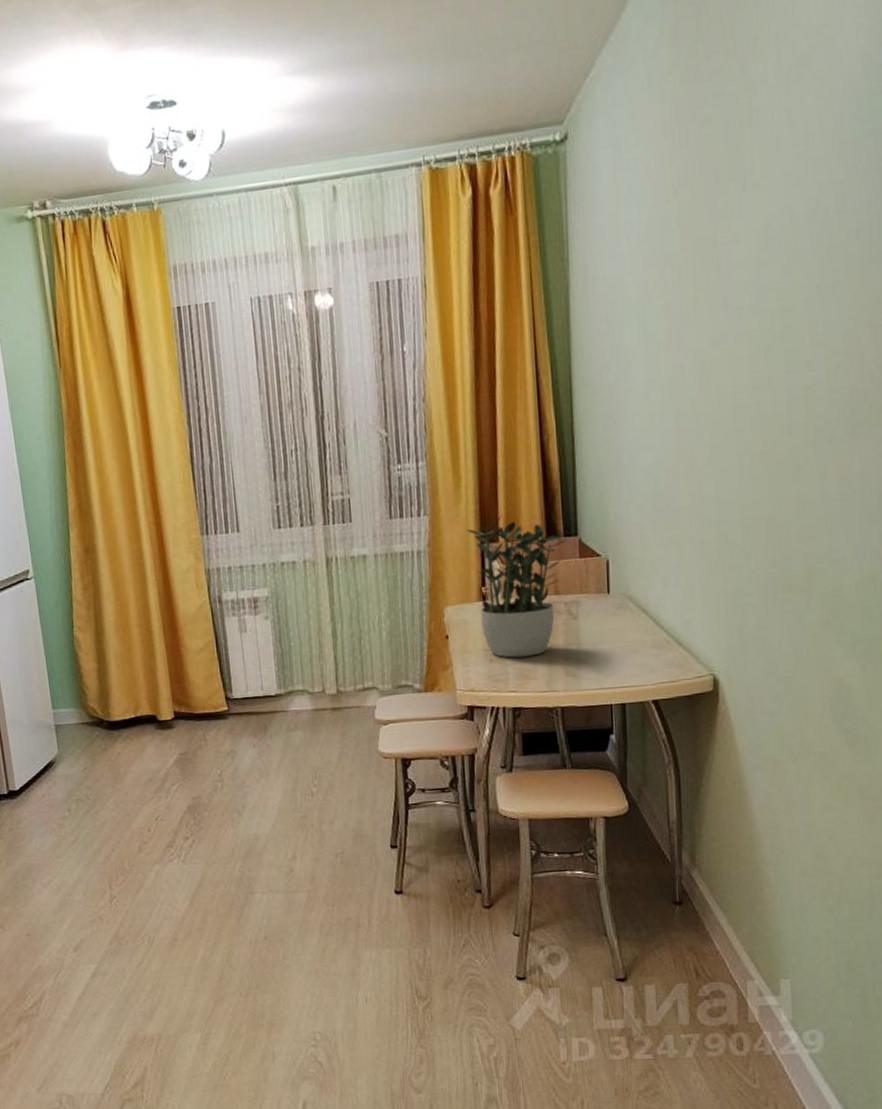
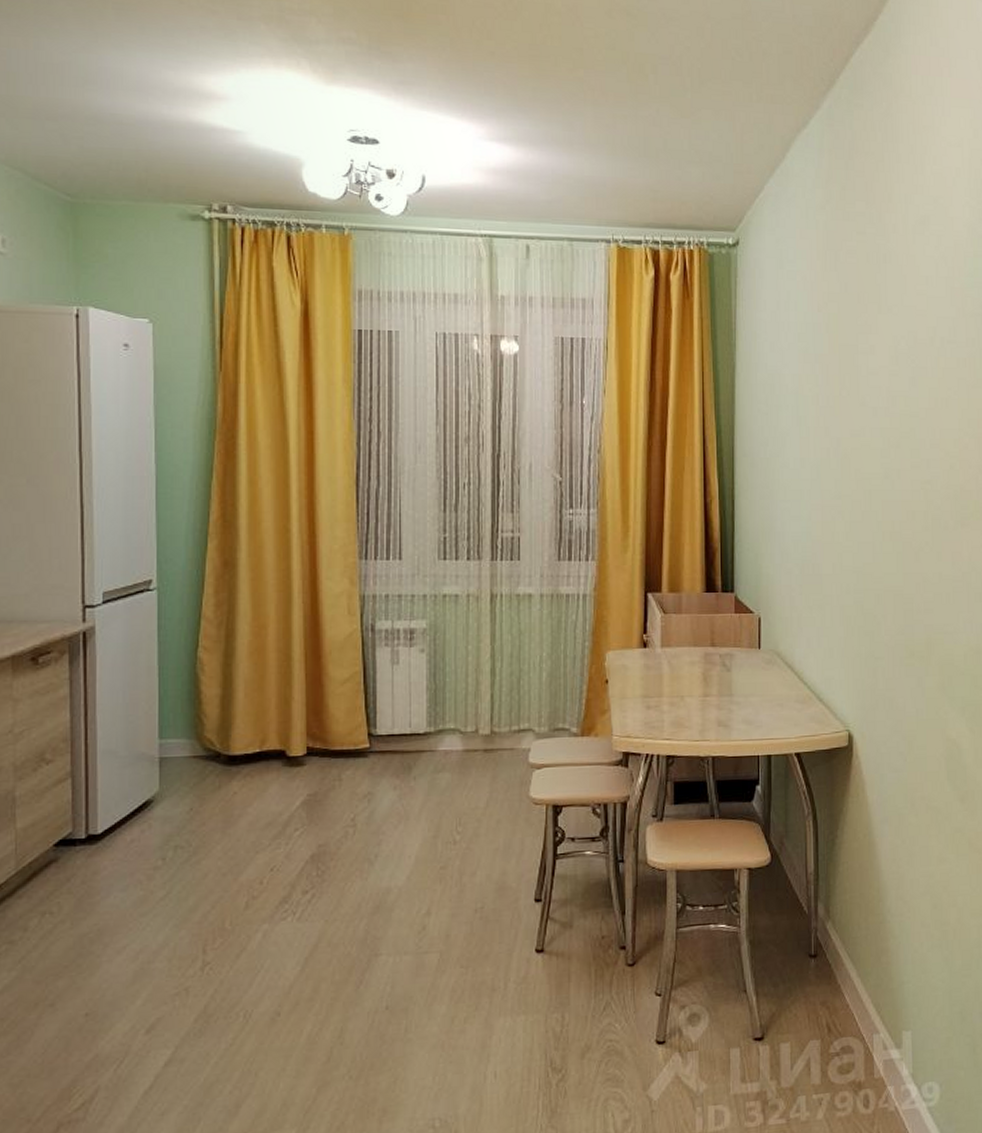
potted plant: present [466,516,567,658] -> none [632,567,724,706]

